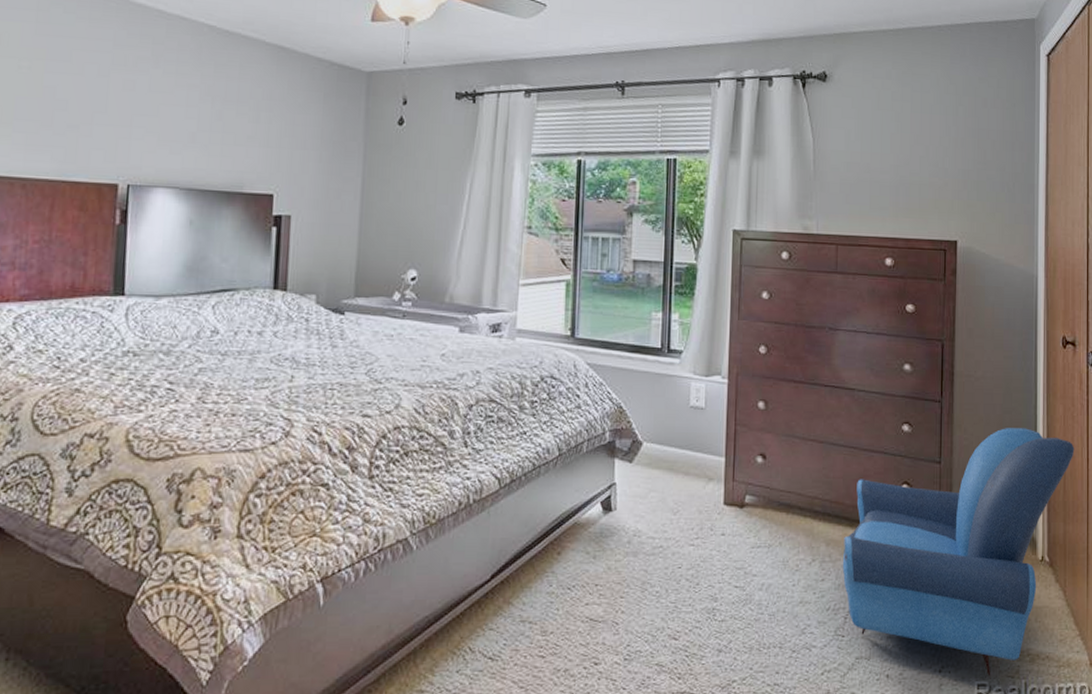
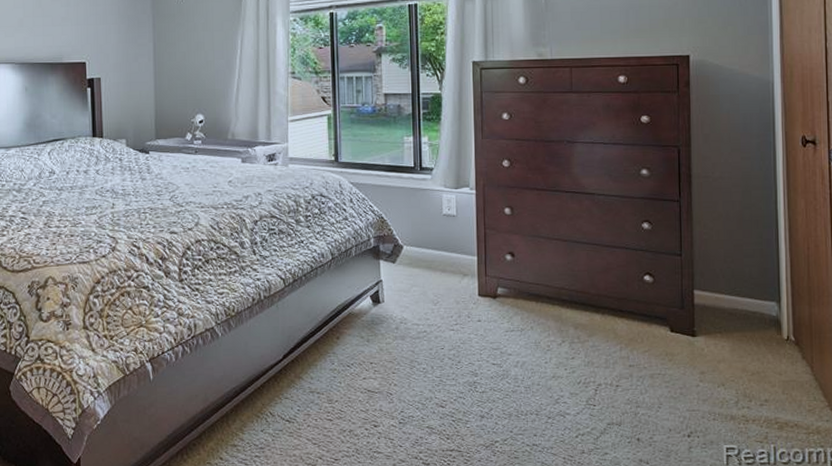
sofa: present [842,428,1075,677] -> none [590,222,818,441]

